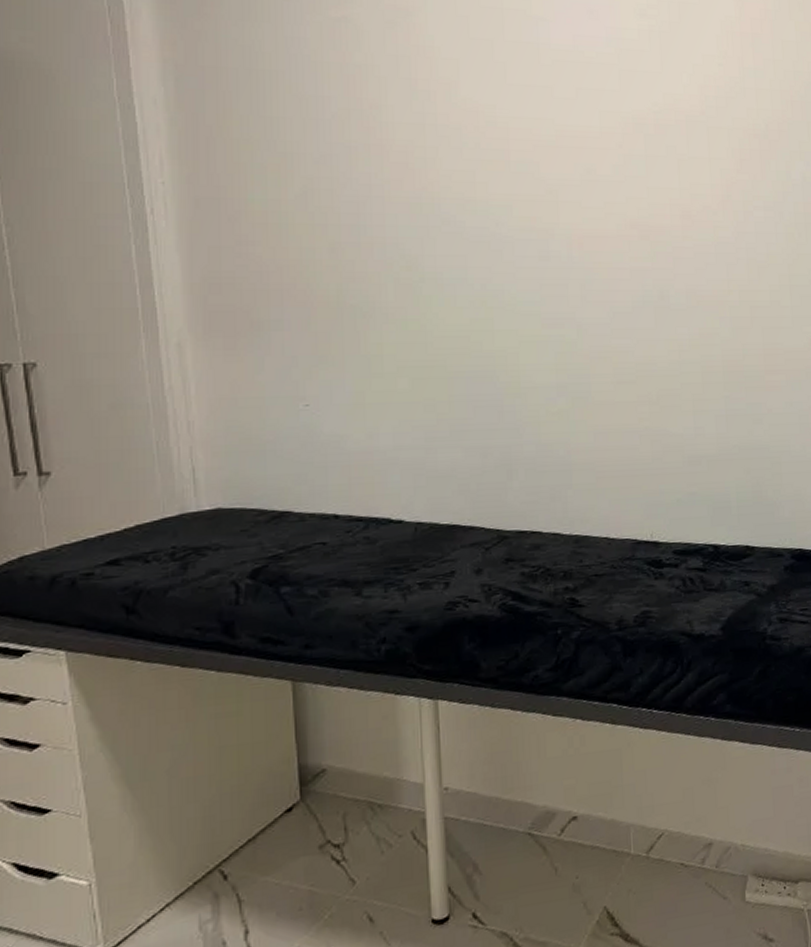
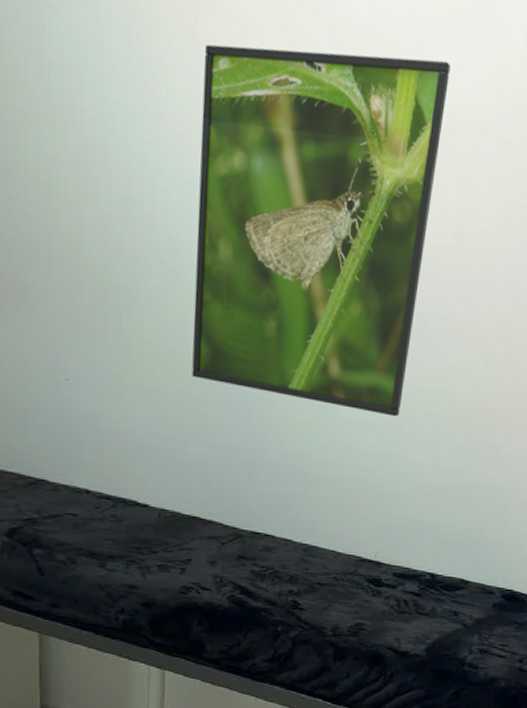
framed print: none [419,69,655,392] -> present [192,44,451,417]

